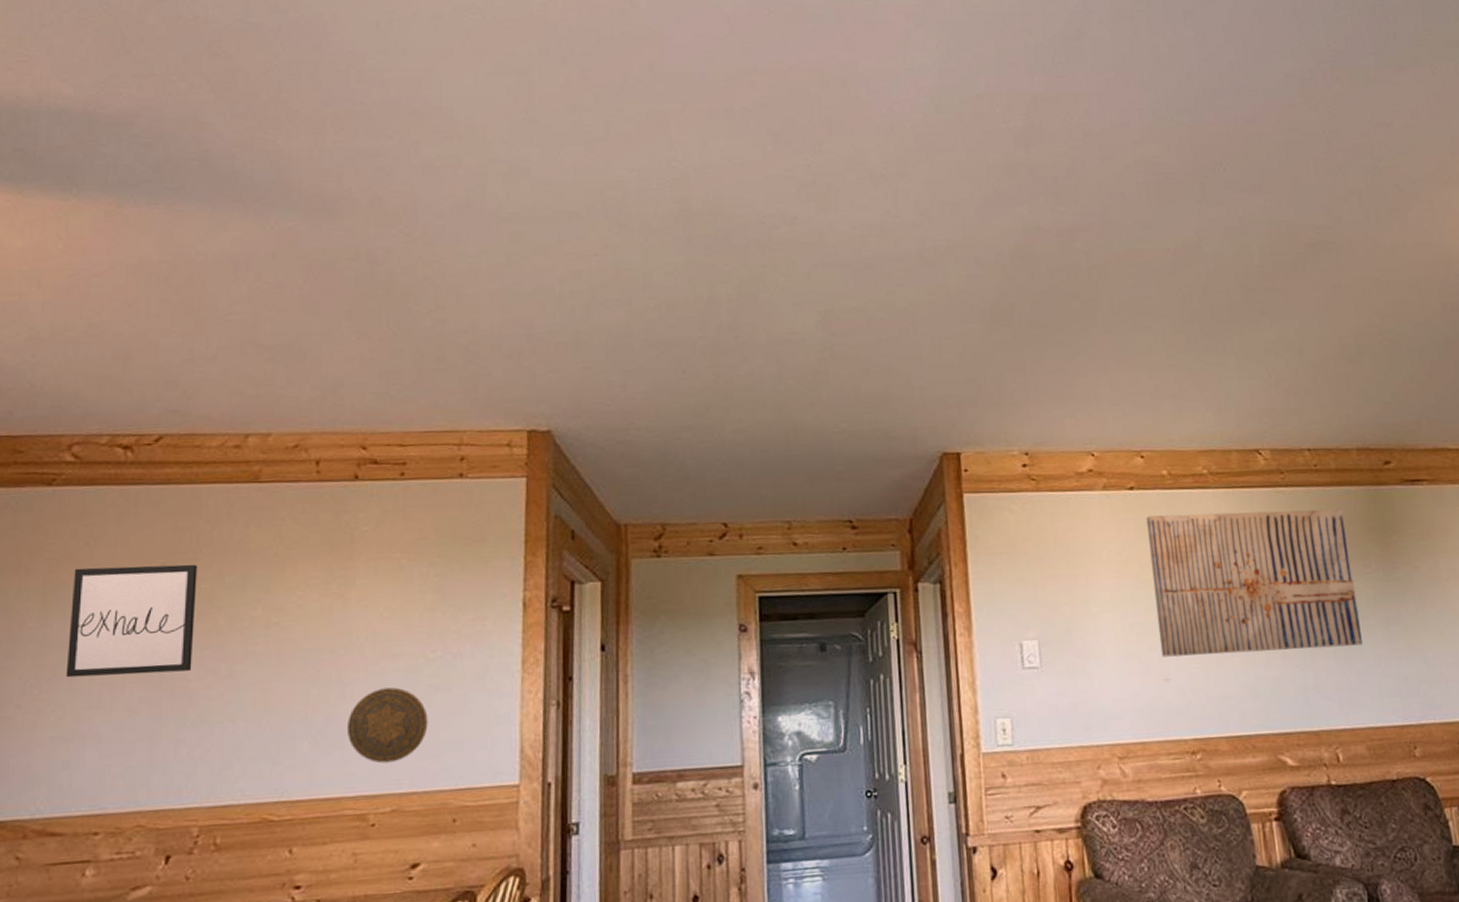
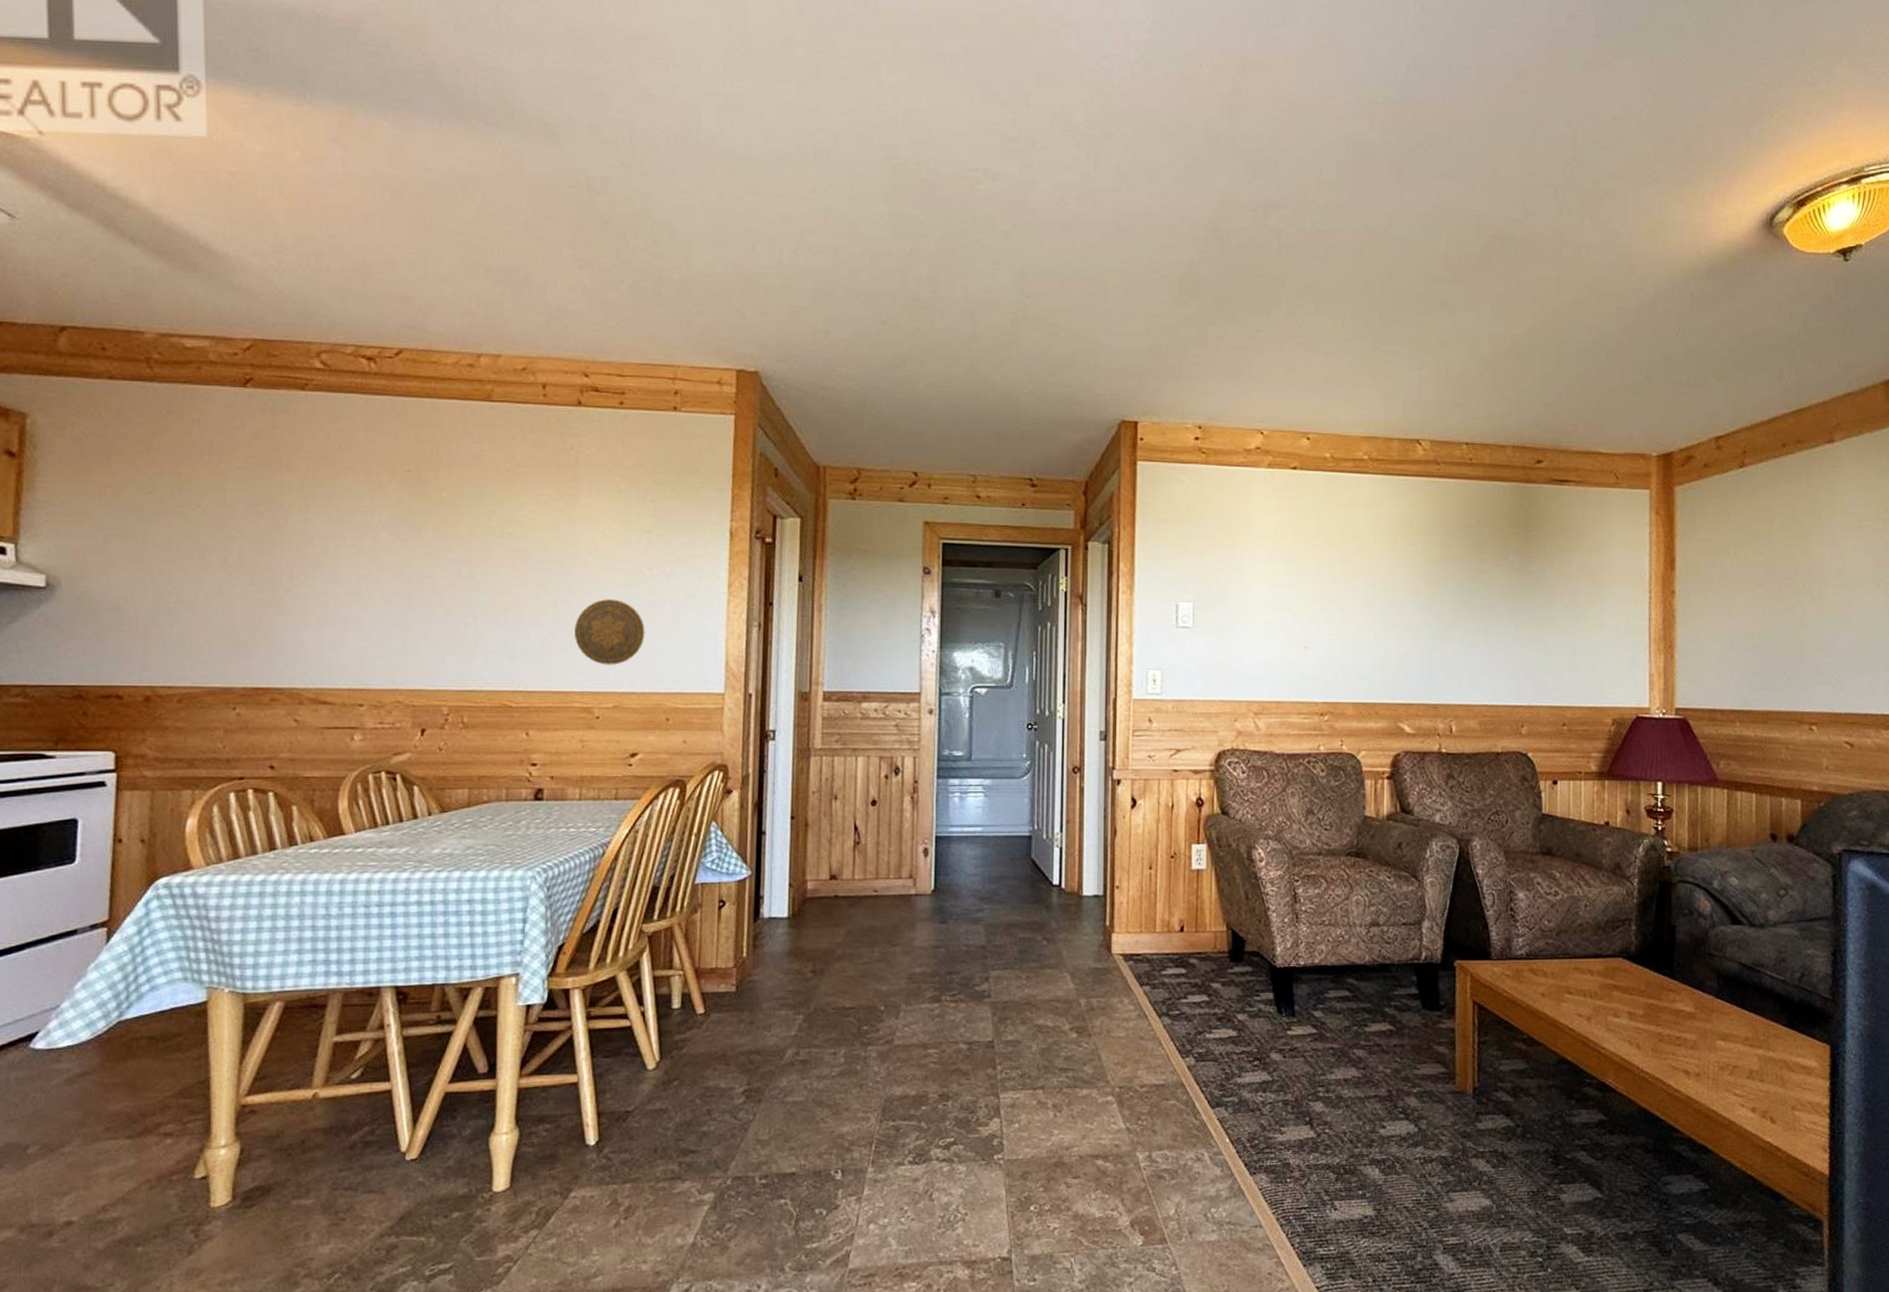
wall art: present [65,564,197,678] -> none [327,469,439,570]
wall art: present [1146,509,1363,657] -> none [1304,496,1491,630]

